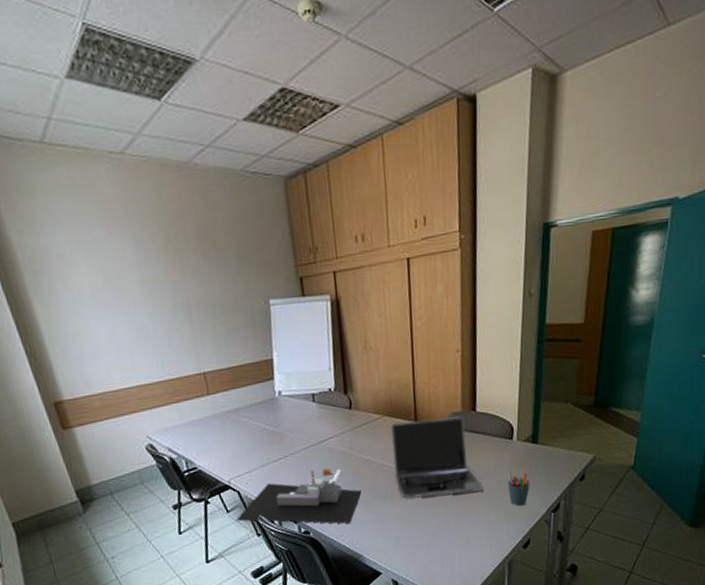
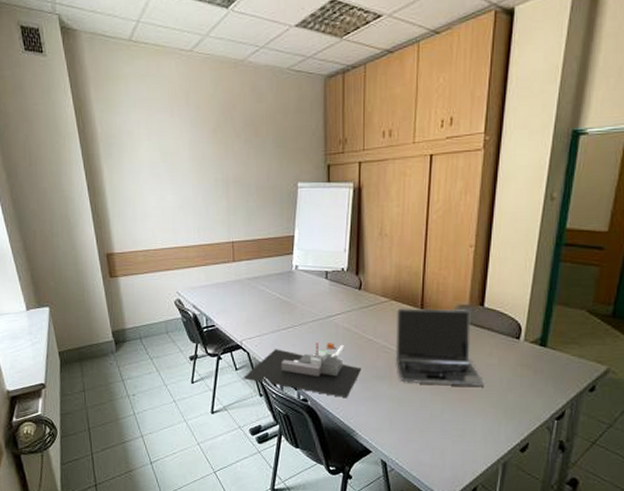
pen holder: present [507,470,530,506] -> none [510,369,534,408]

